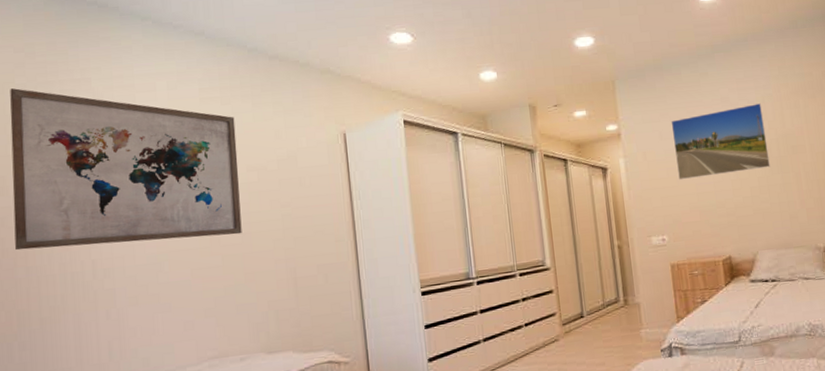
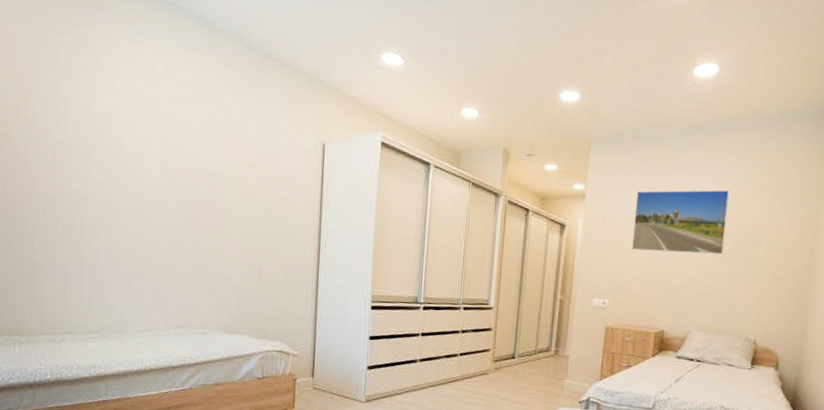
wall art: present [10,88,242,251] -> none [15,41,224,221]

